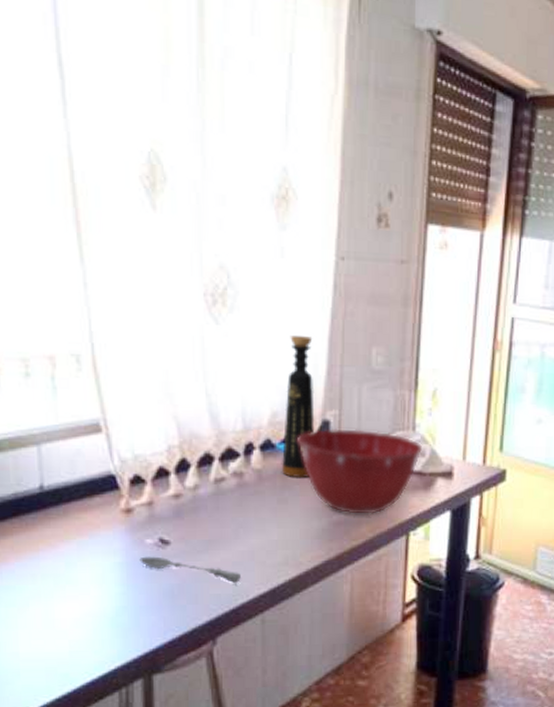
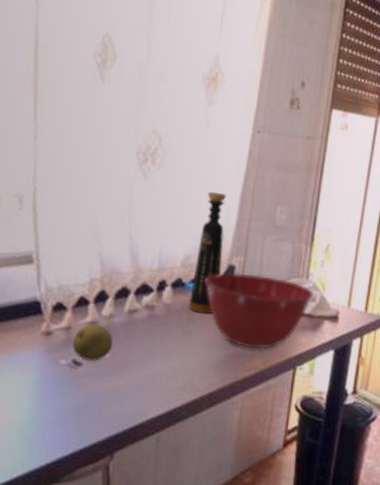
soupspoon: present [139,556,242,584] -> none [52,375,143,405]
fruit: none [156,497,202,540] -> present [72,323,114,362]

